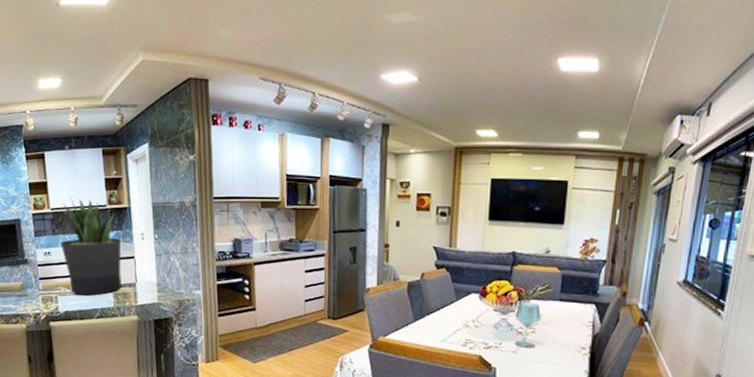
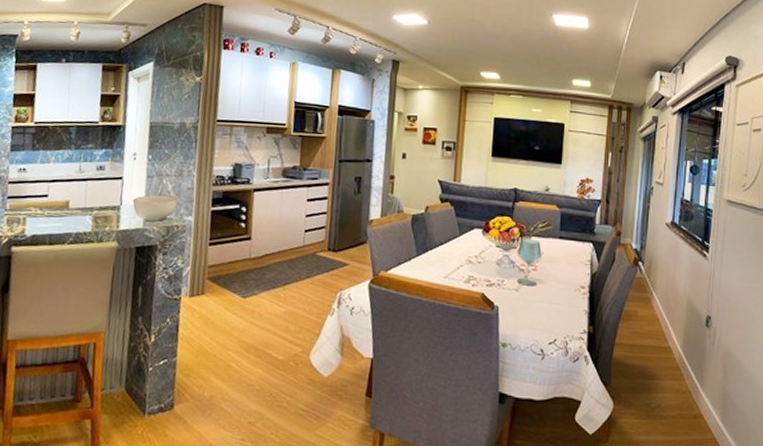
planter: present [60,197,122,296] -> none [39,111,111,219]
bowl: none [146,271,185,297] -> present [132,194,178,222]

